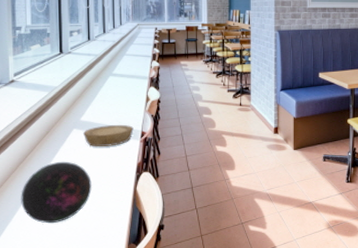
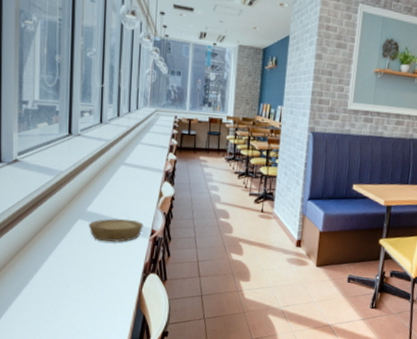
decorative orb: present [21,161,93,224] -> none [19,252,95,318]

